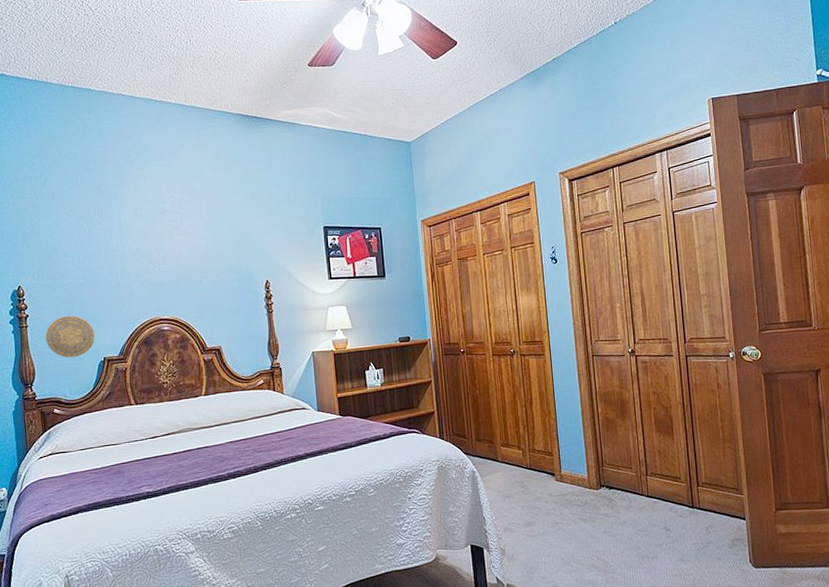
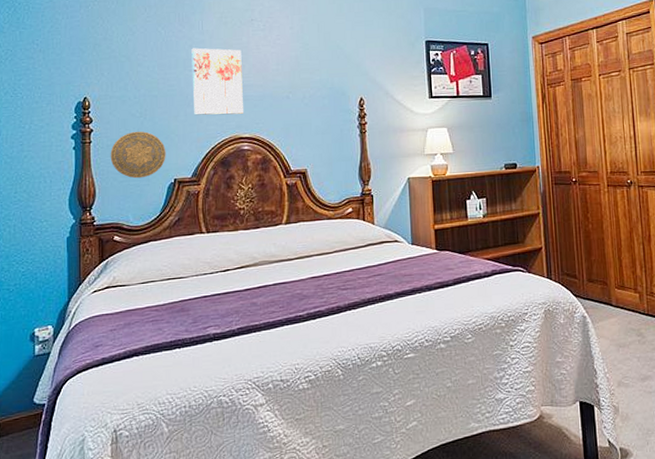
wall art: none [111,238,163,300] -> present [191,48,244,116]

